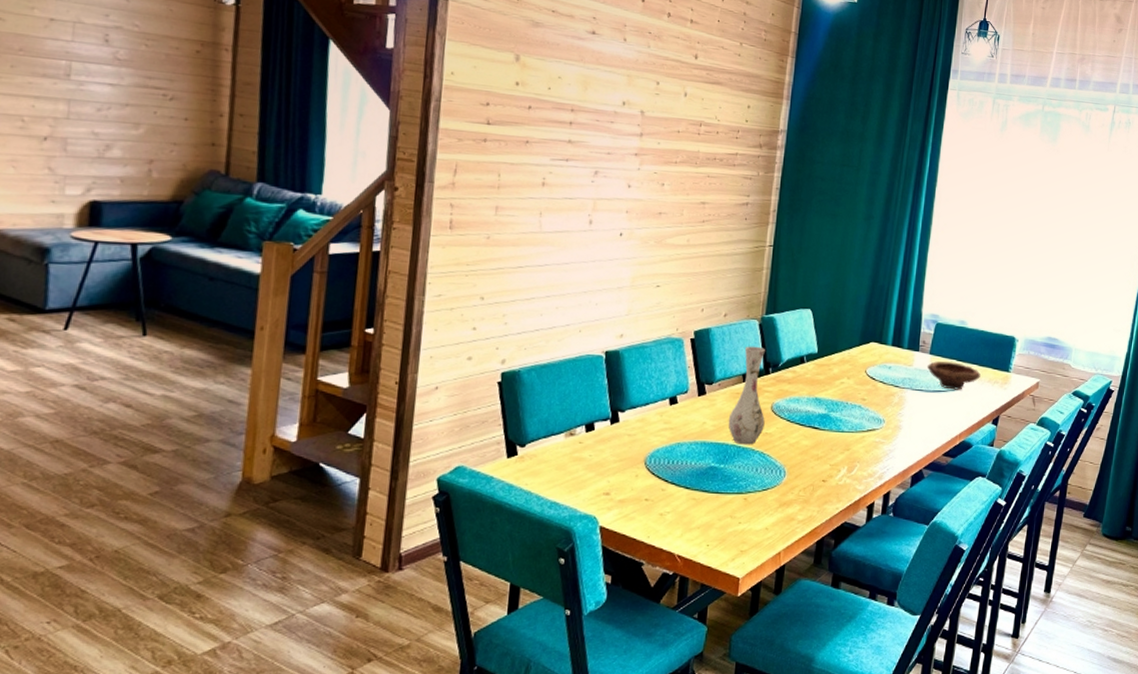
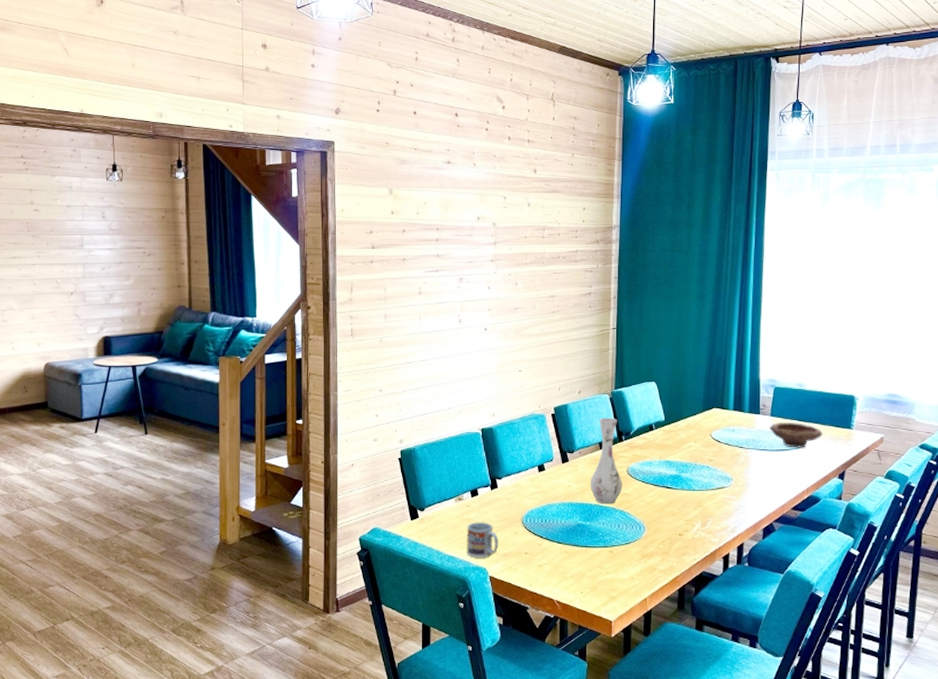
cup: none [574,462,615,505] -> present [467,522,499,558]

